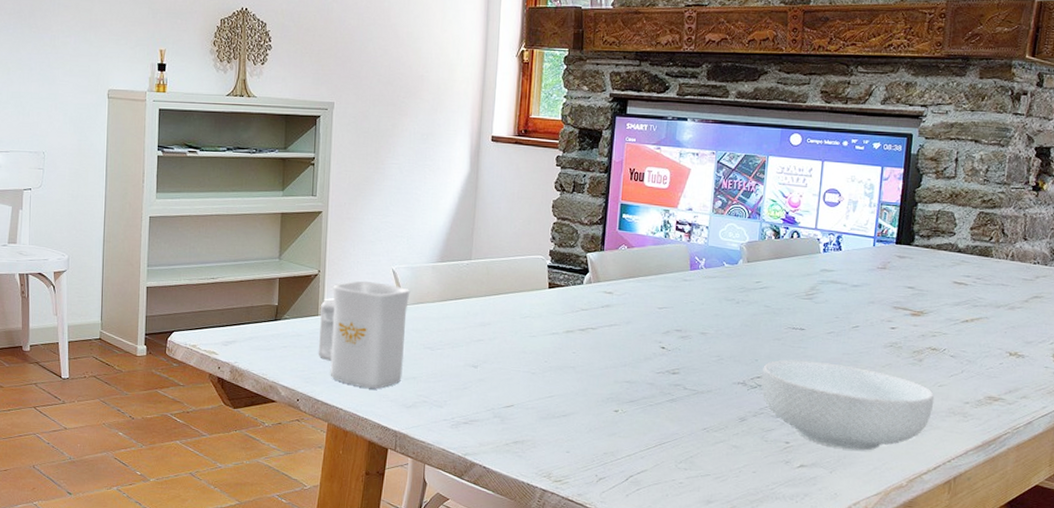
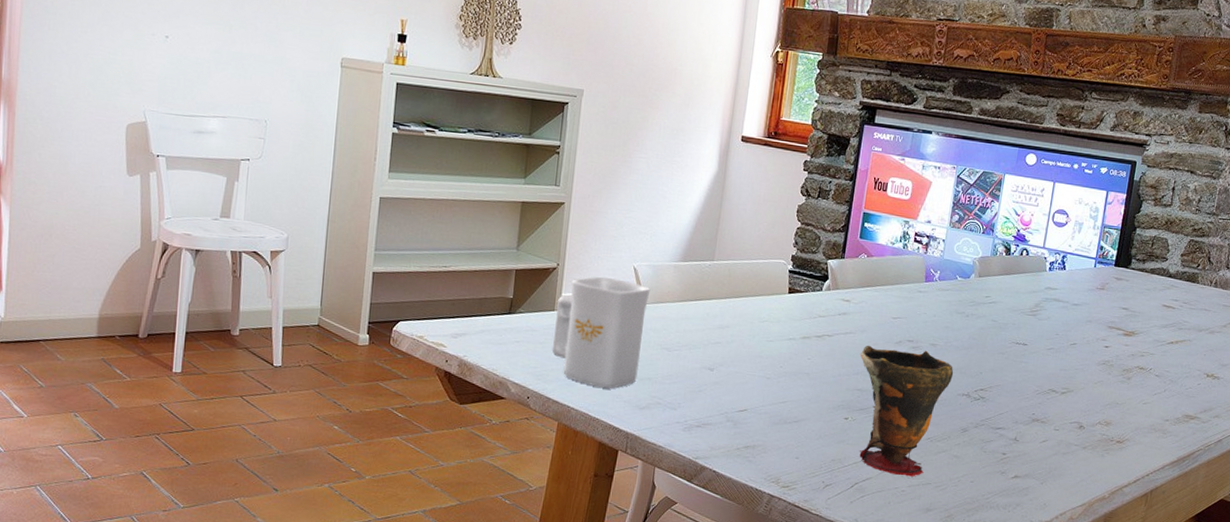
cup: none [626,336,727,469] -> present [859,345,954,477]
cereal bowl: present [761,359,935,451] -> none [983,373,1139,464]

